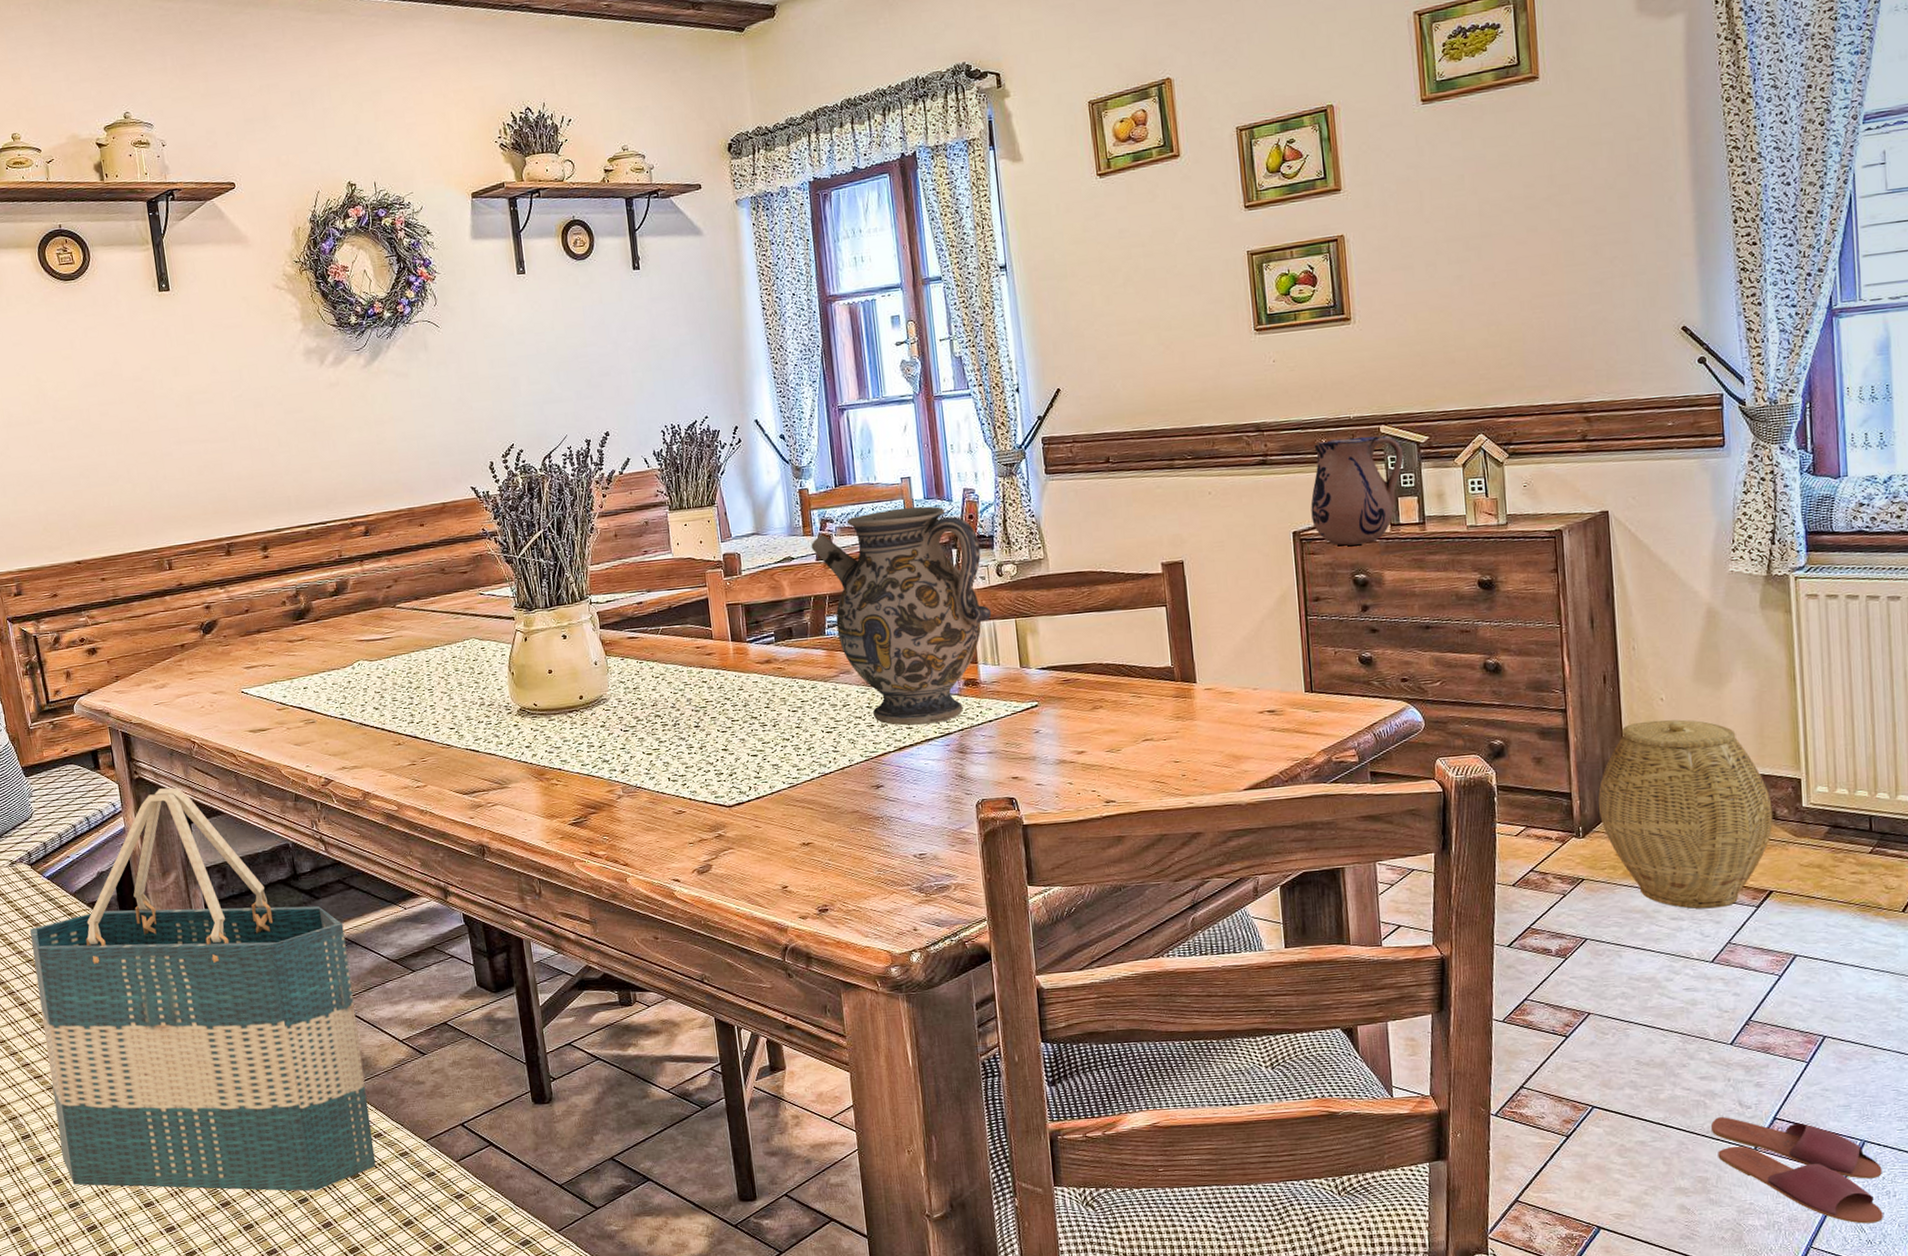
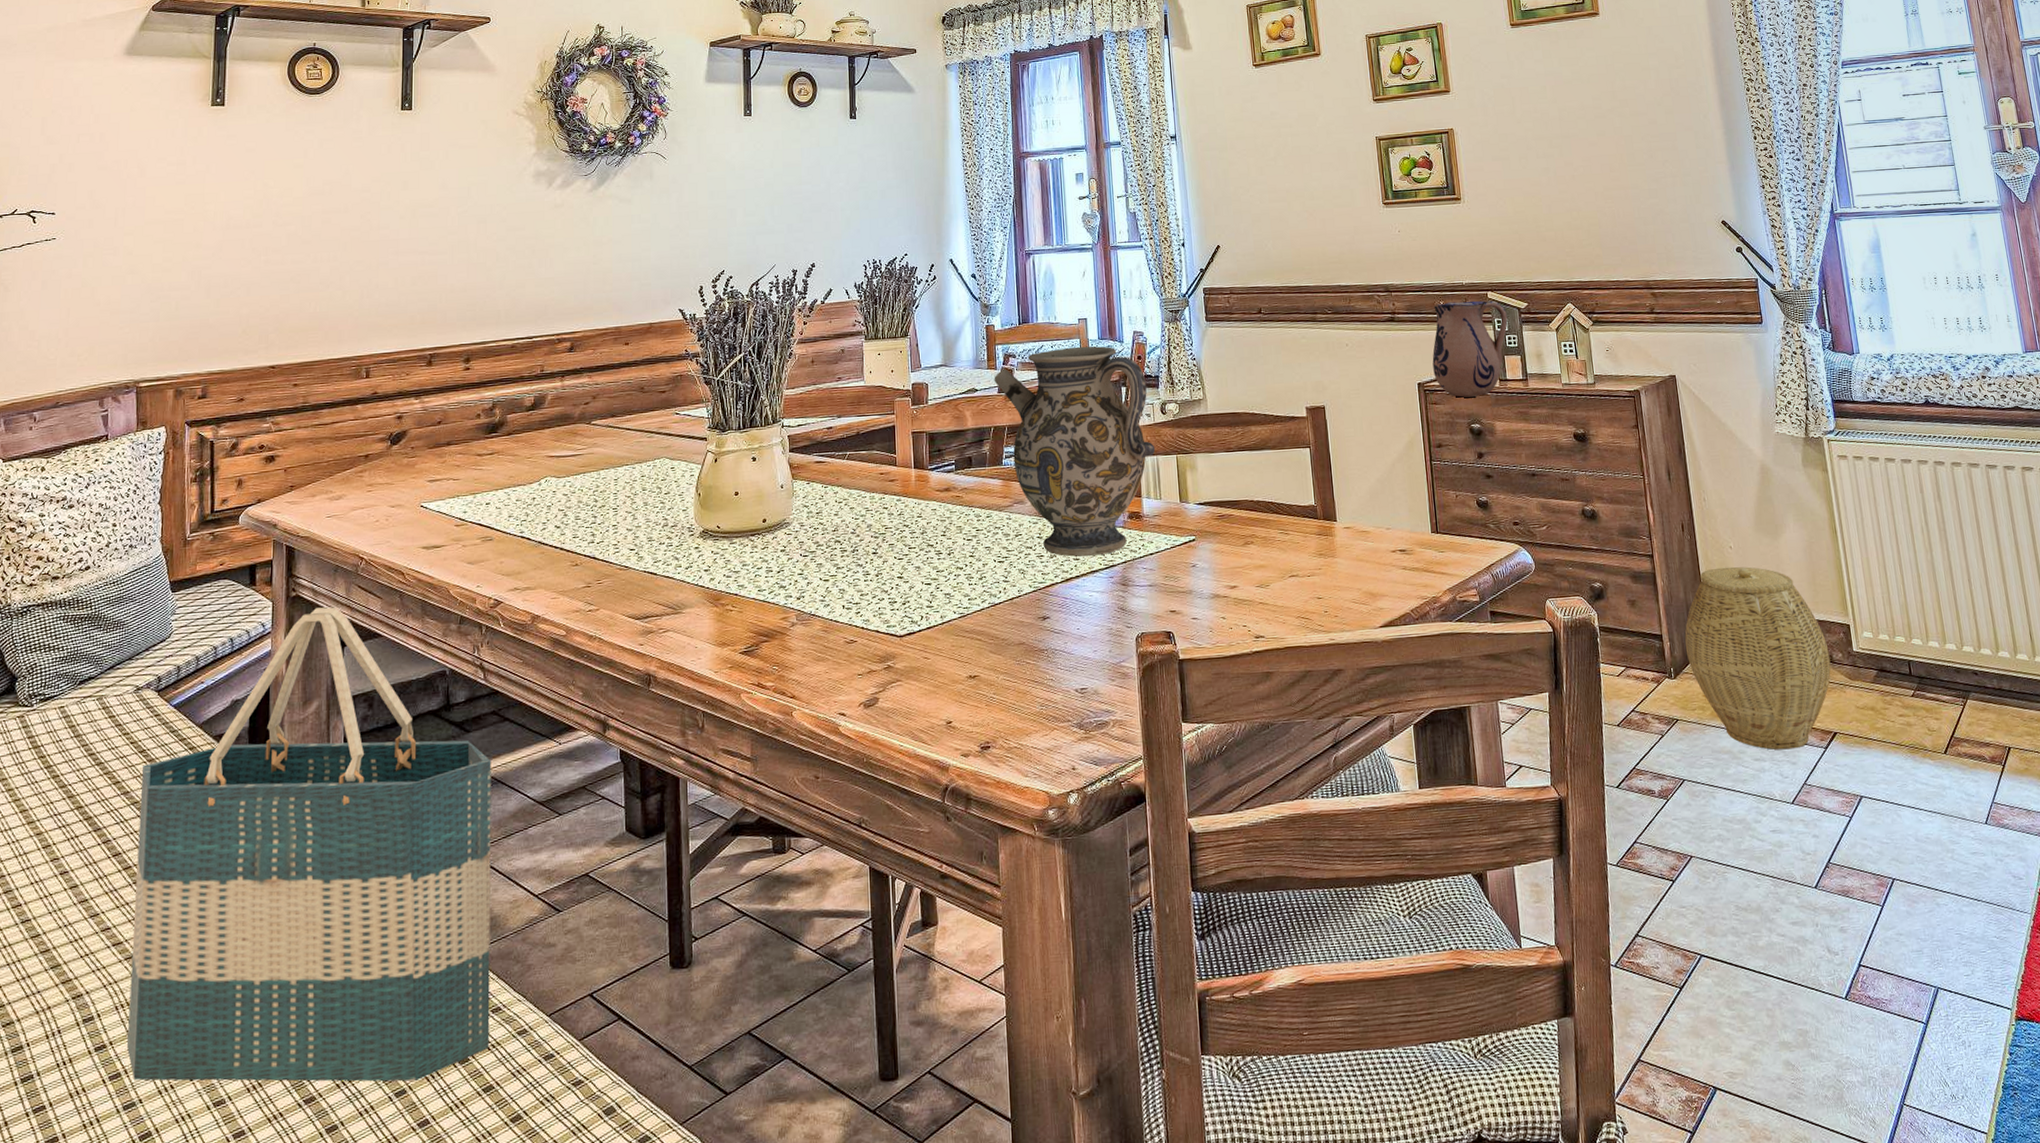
slippers: present [1710,1117,1883,1224] -> none [1805,964,1963,1077]

